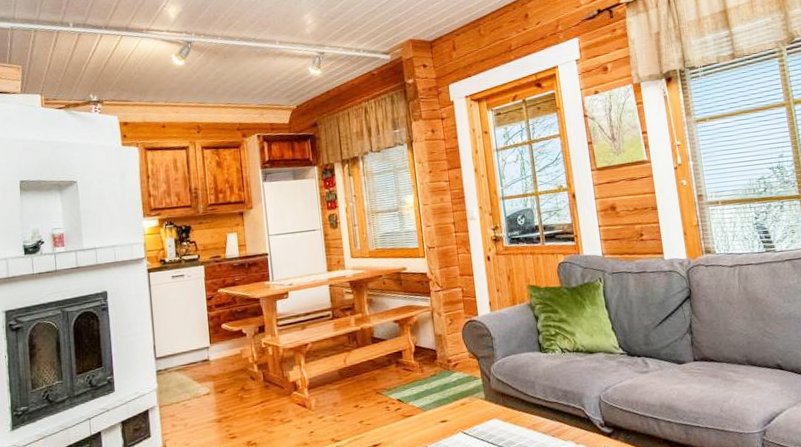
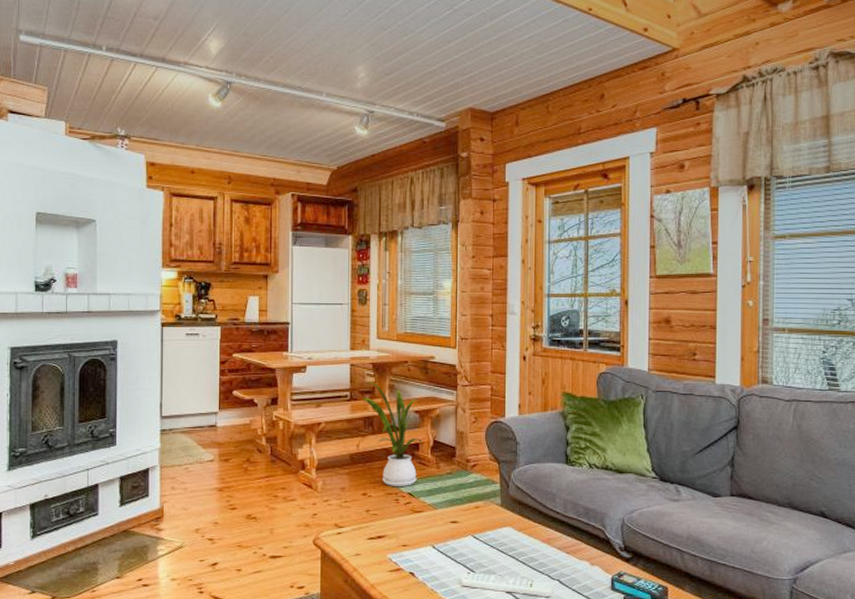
house plant: none [344,299,405,395] -> present [363,382,422,486]

